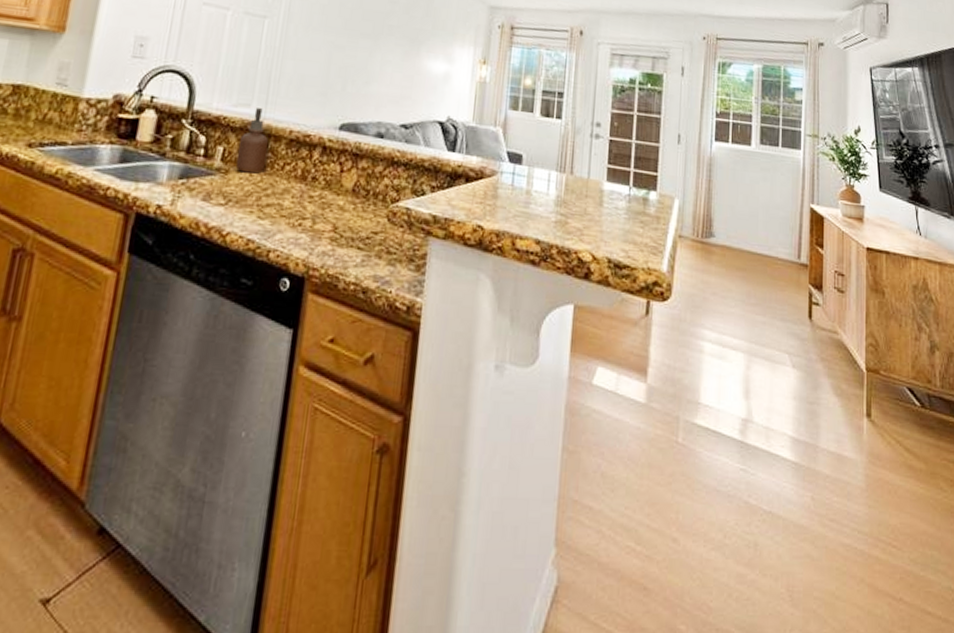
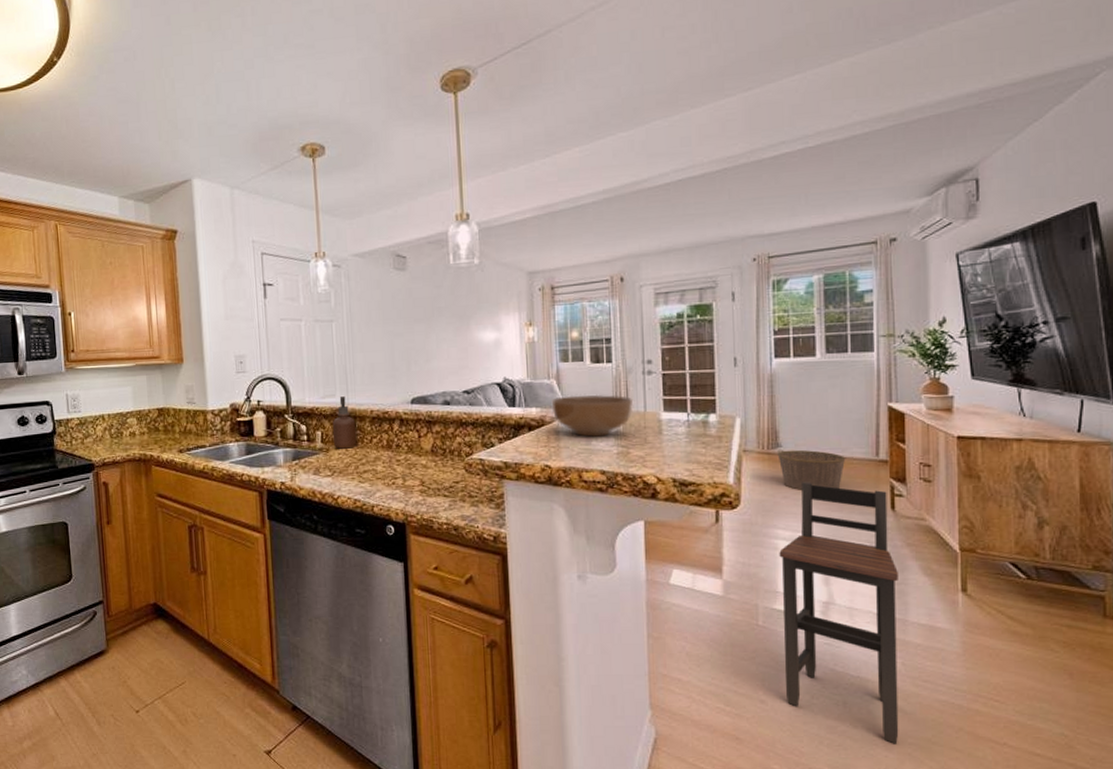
bowl: none [494,147,578,201] -> present [551,394,634,438]
bar stool: none [698,278,813,598] -> present [779,482,900,744]
basket: none [710,239,772,290] -> present [777,449,846,490]

